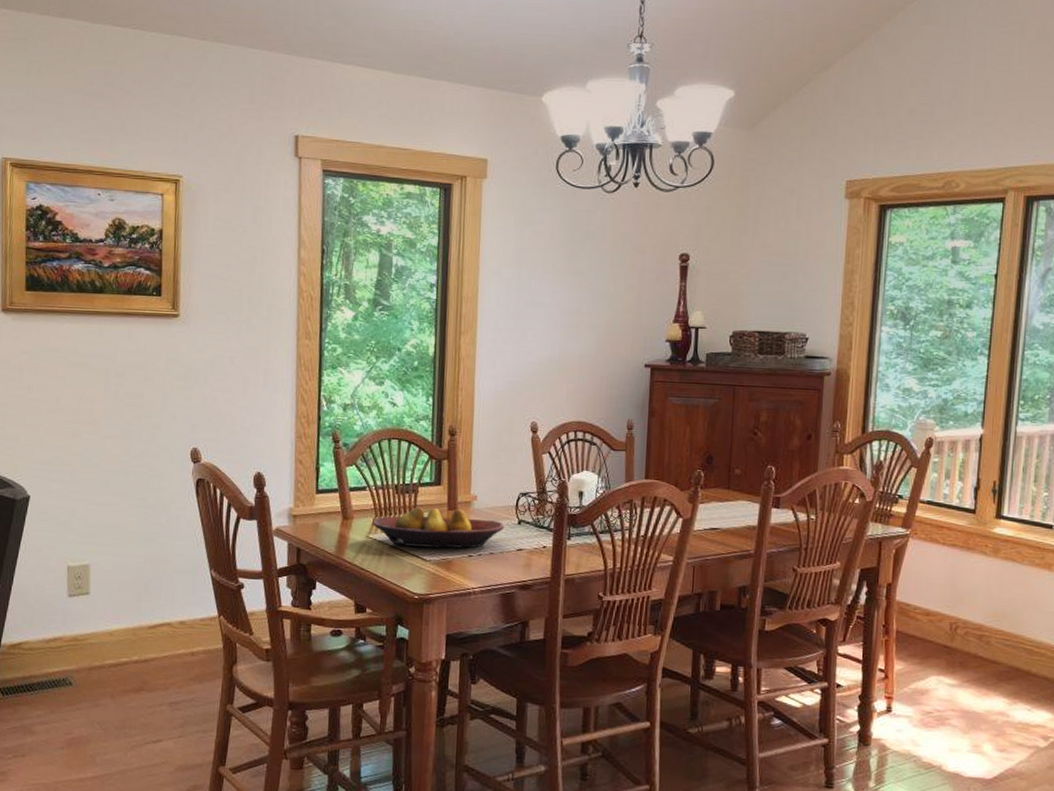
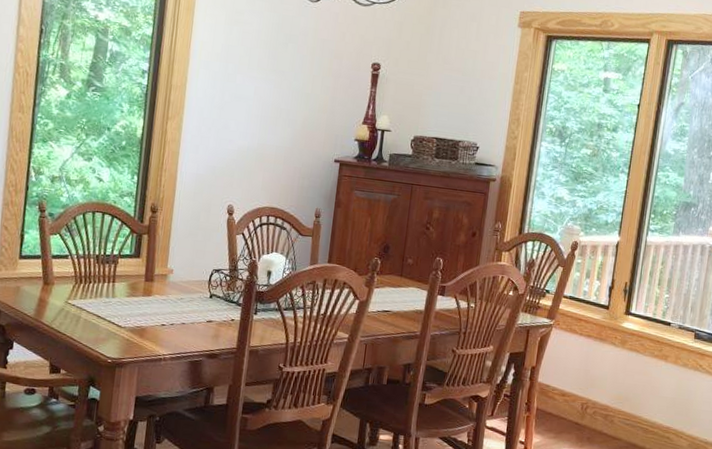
fruit bowl: present [372,507,505,549] -> none [72,277,197,318]

